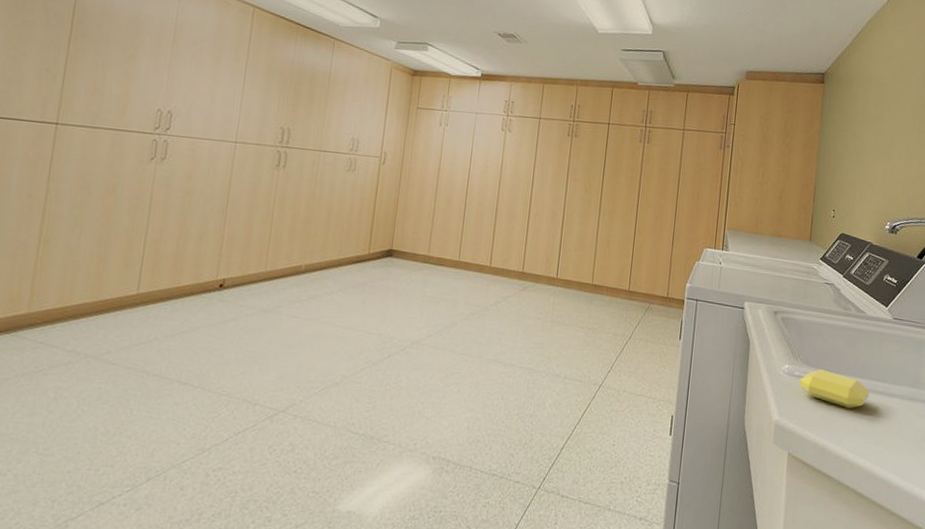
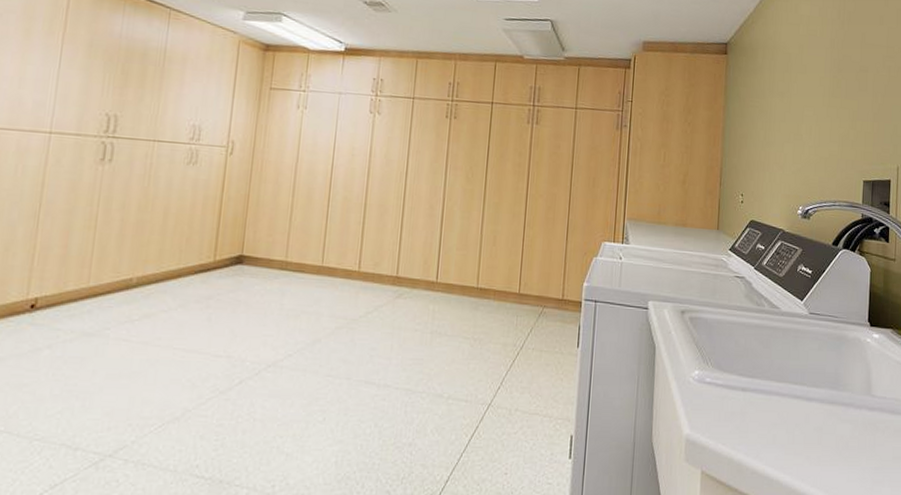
soap bar: present [798,369,870,409] -> none [710,374,788,418]

